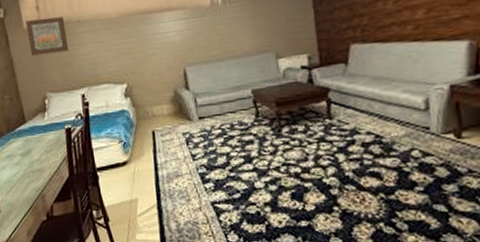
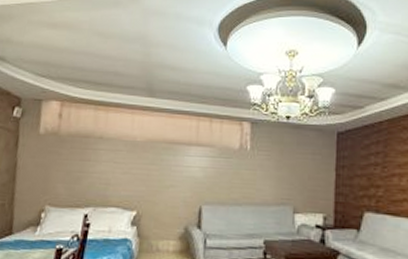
wall art: present [26,16,69,56] -> none [39,126,86,166]

